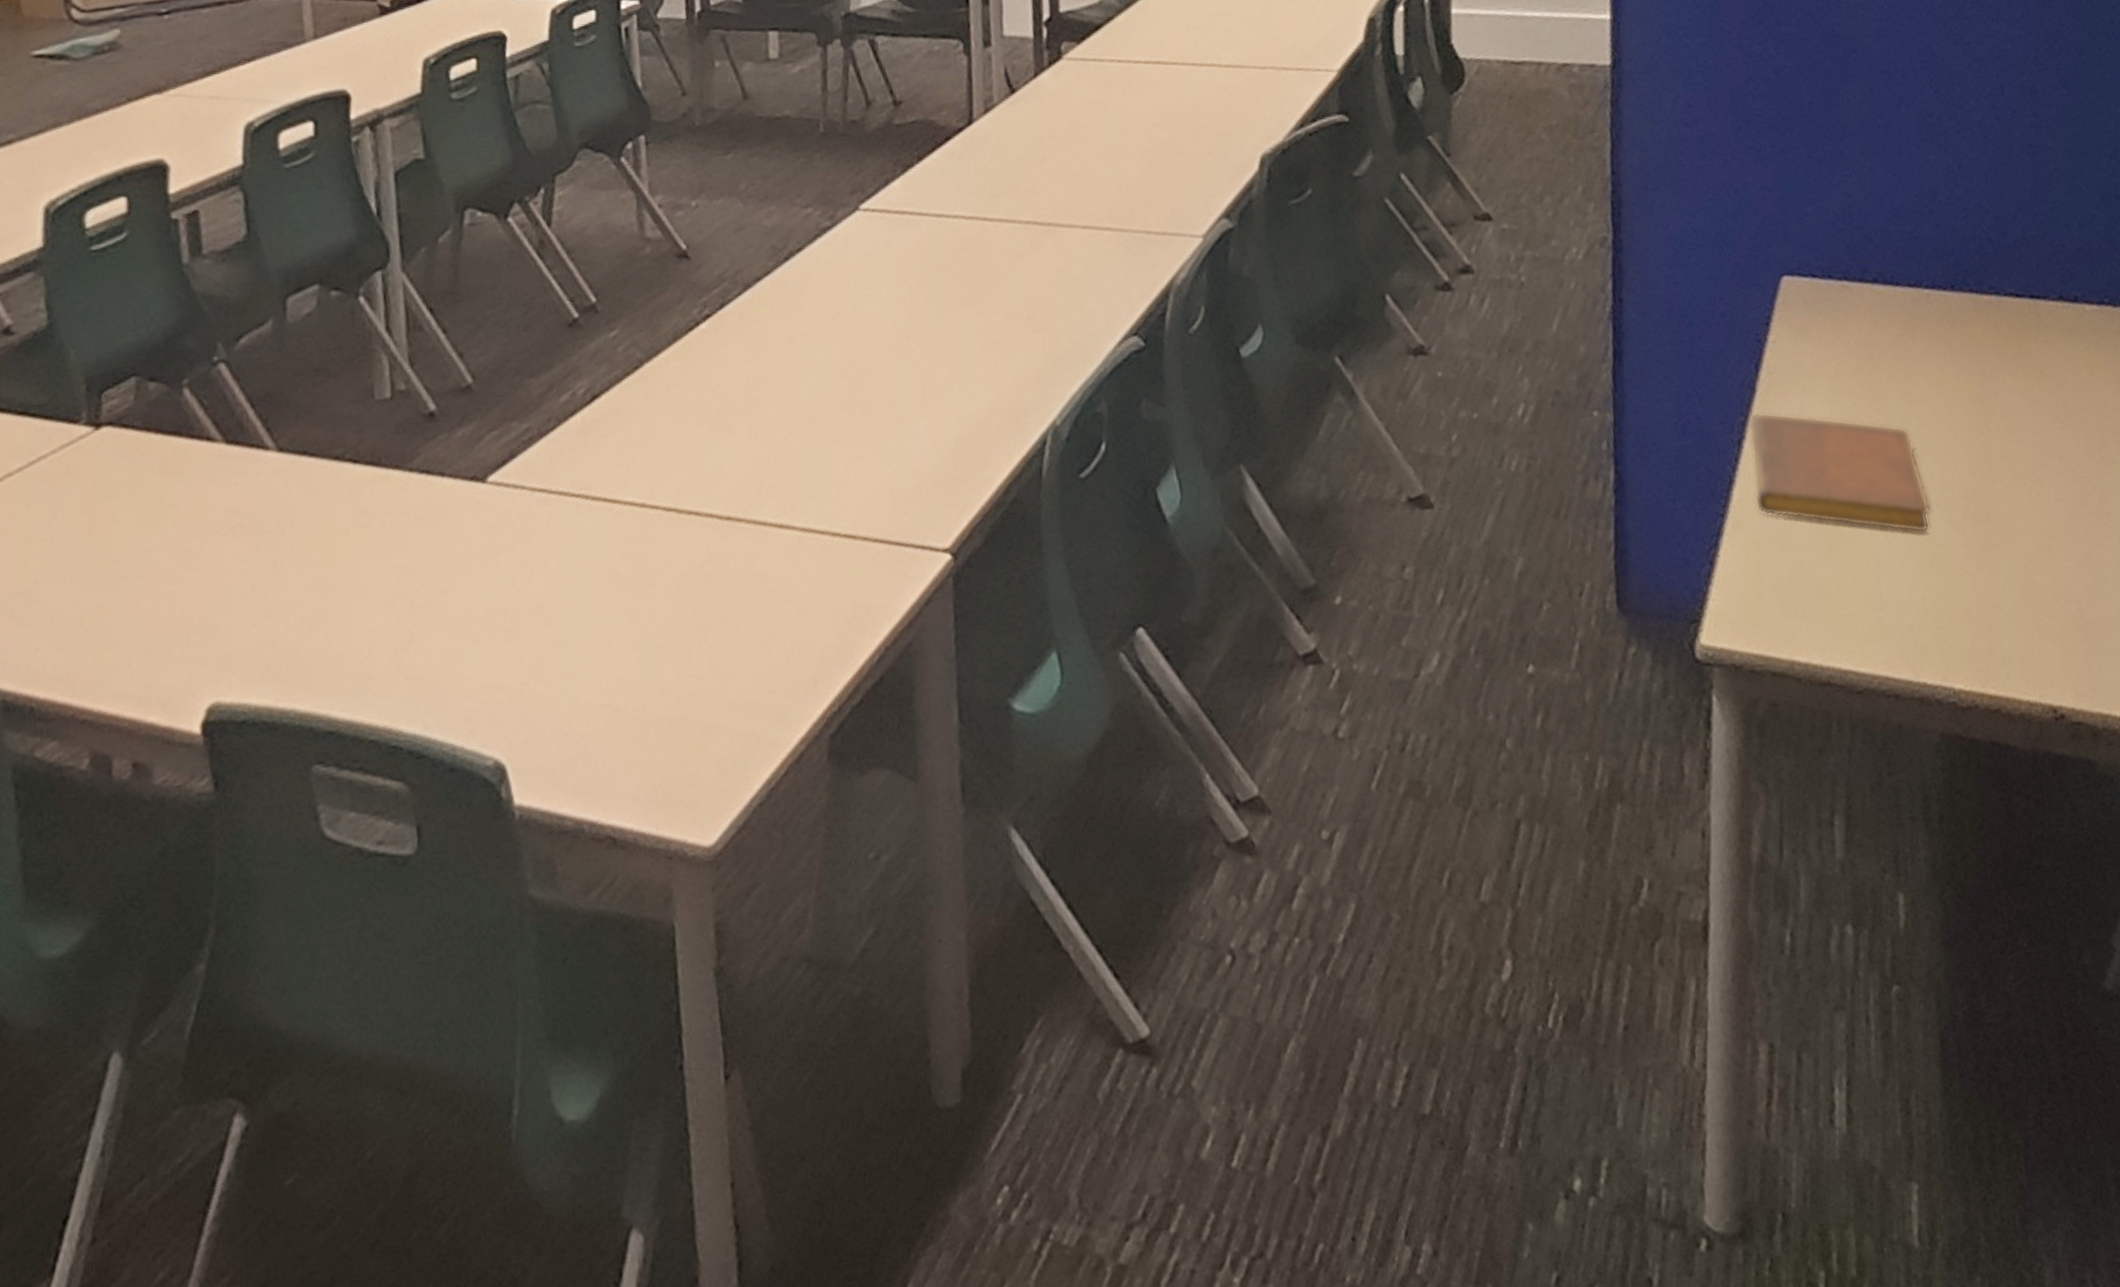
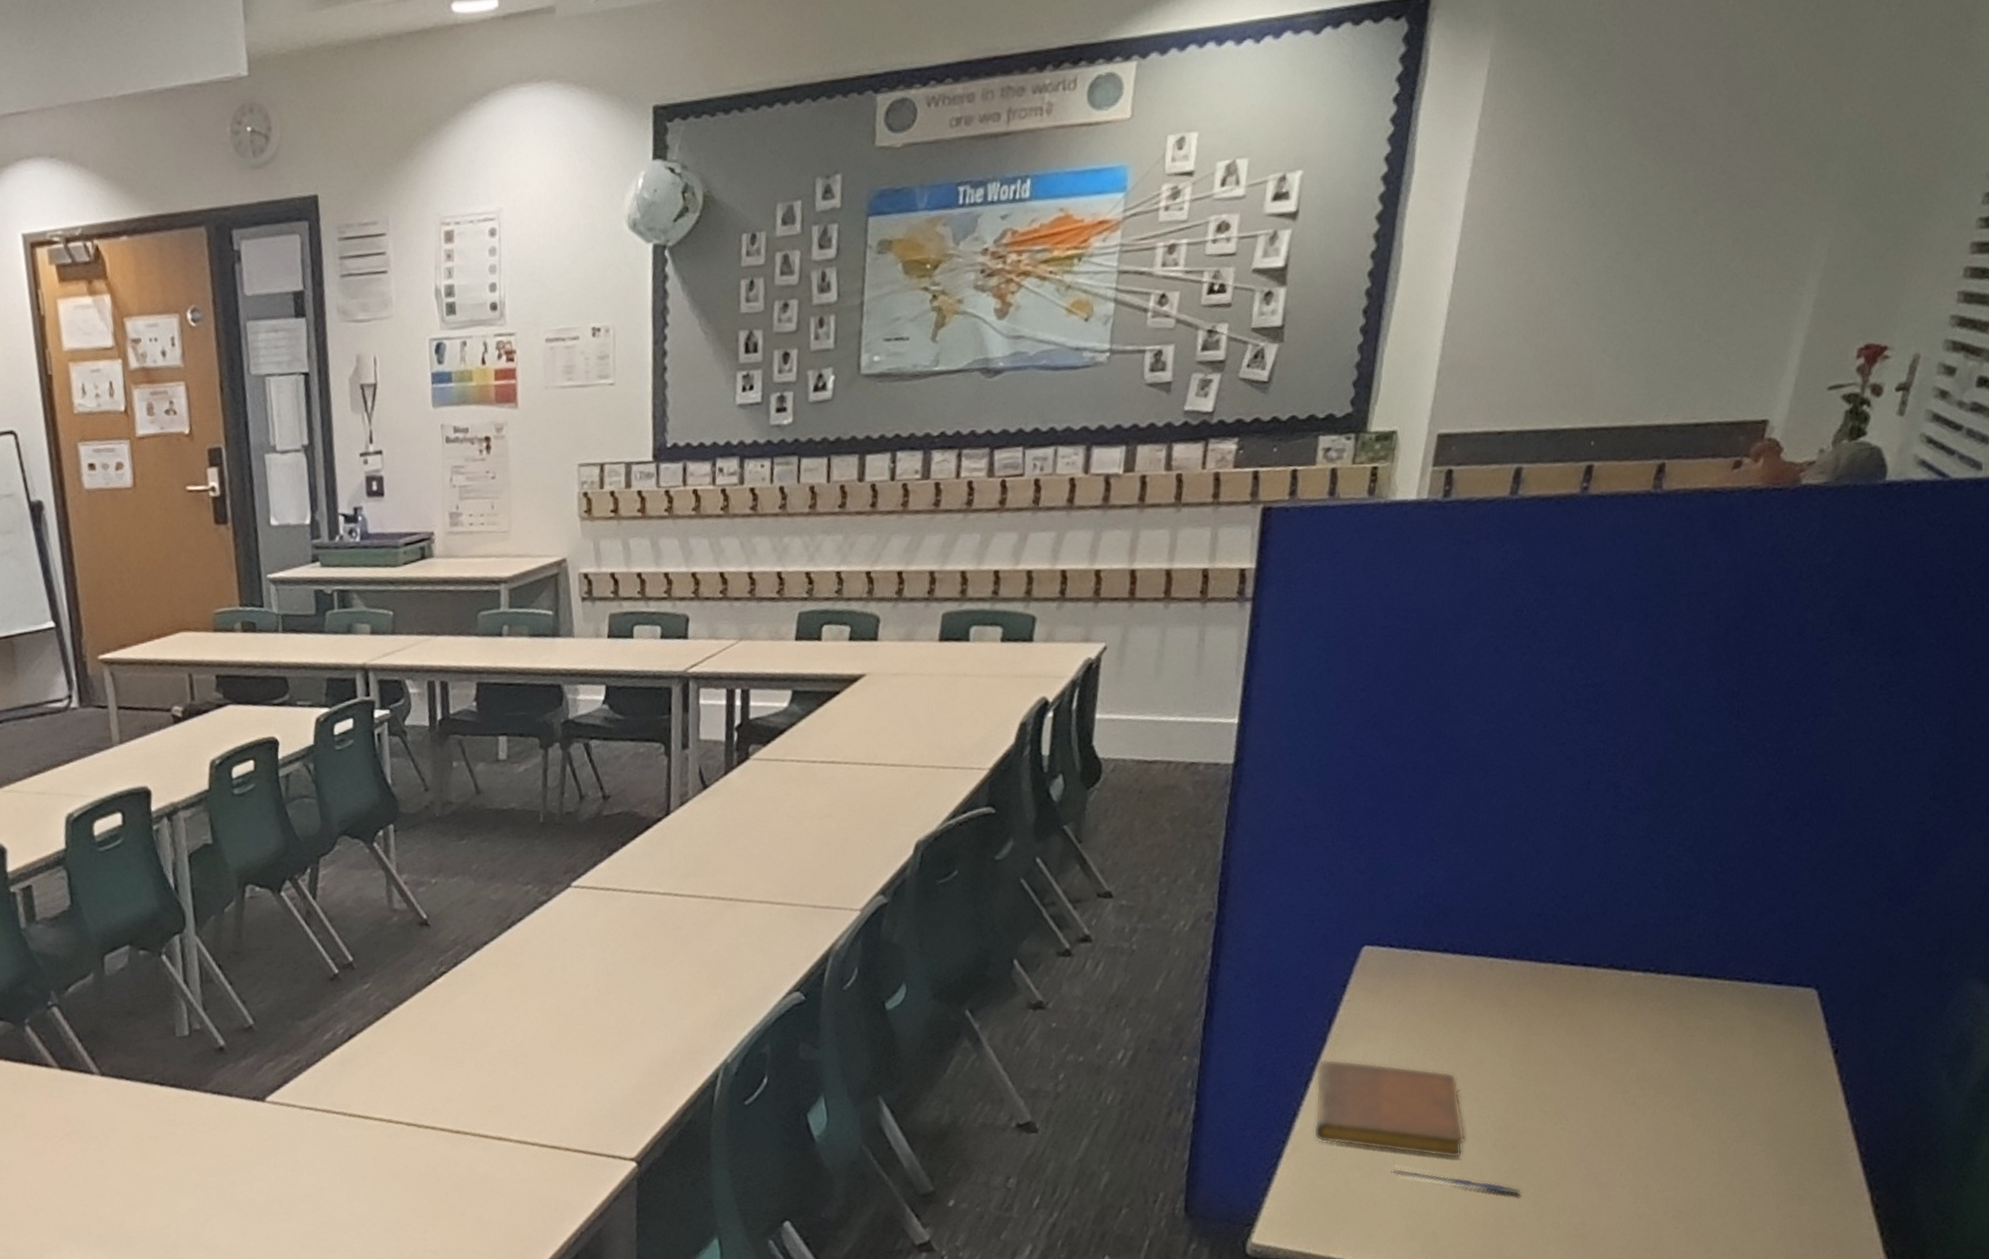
pen: none [1850,546,2004,579] -> present [1390,1168,1521,1196]

